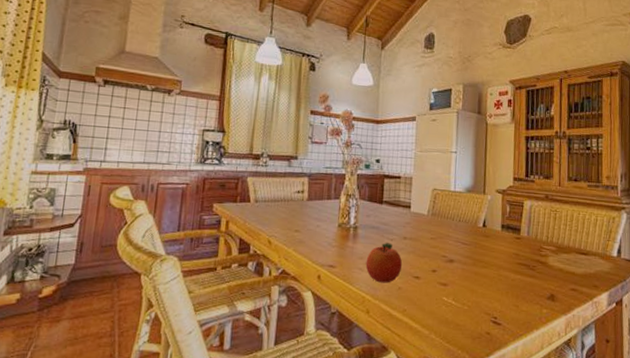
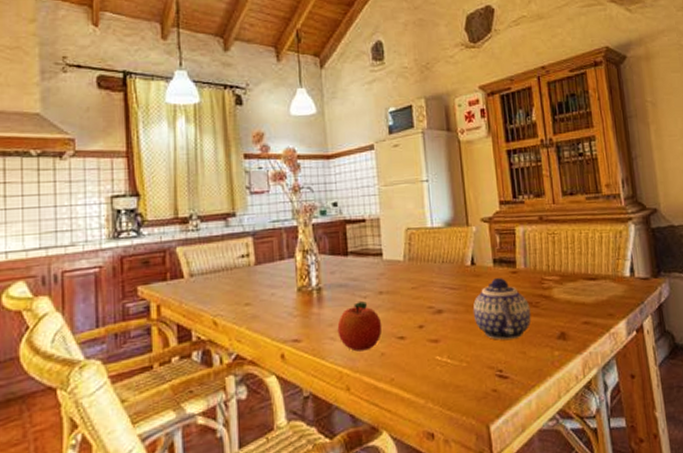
teapot: none [479,240,528,294] -> present [473,277,532,341]

